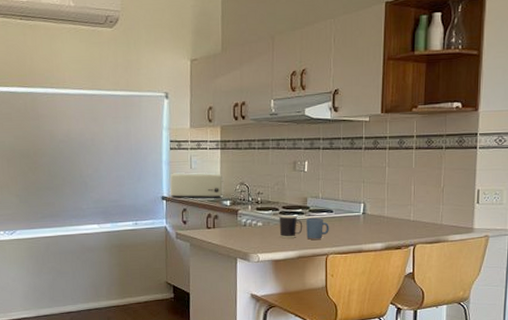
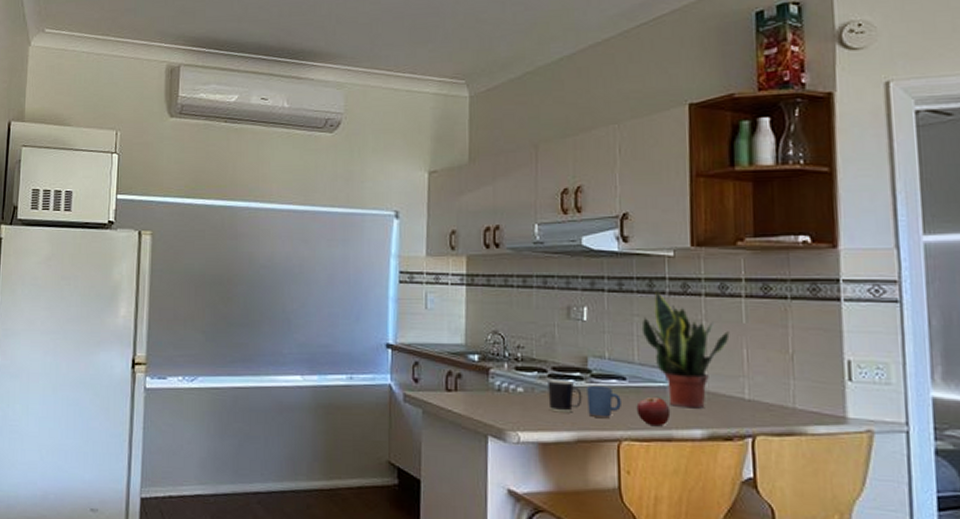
toaster: present [170,173,224,199] -> none [397,315,470,350]
fruit: none [339,222,362,243] -> present [636,396,671,427]
potted plant: none [345,147,404,229] -> present [641,291,730,409]

